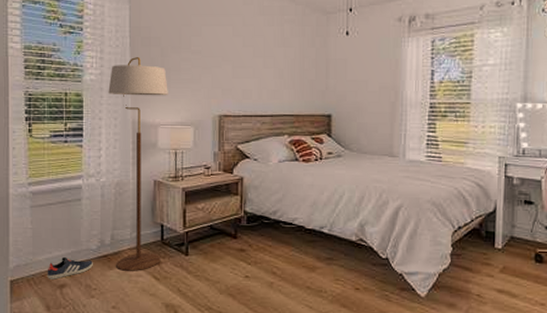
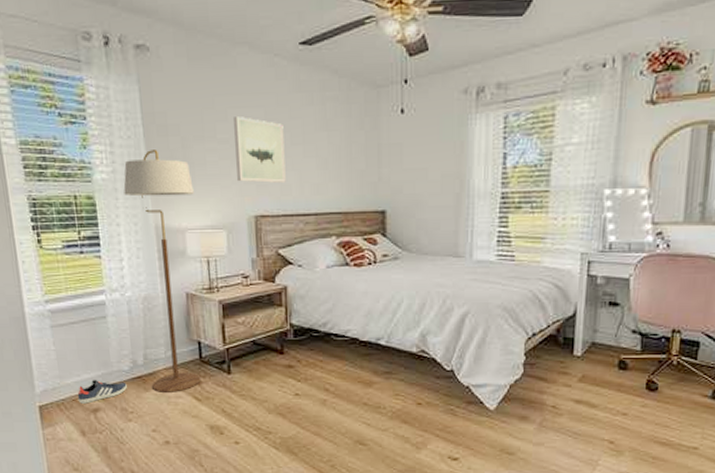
wall art: none [205,33,248,88] -> present [232,117,286,183]

